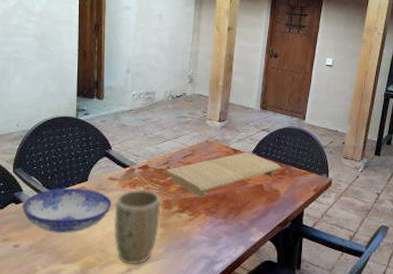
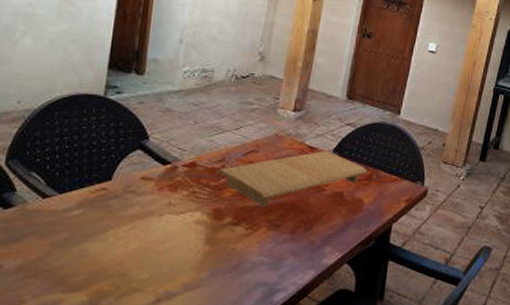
ceramic bowl: present [22,188,111,233] -> none [13,188,142,249]
plant pot: present [113,189,161,265] -> none [140,193,210,294]

